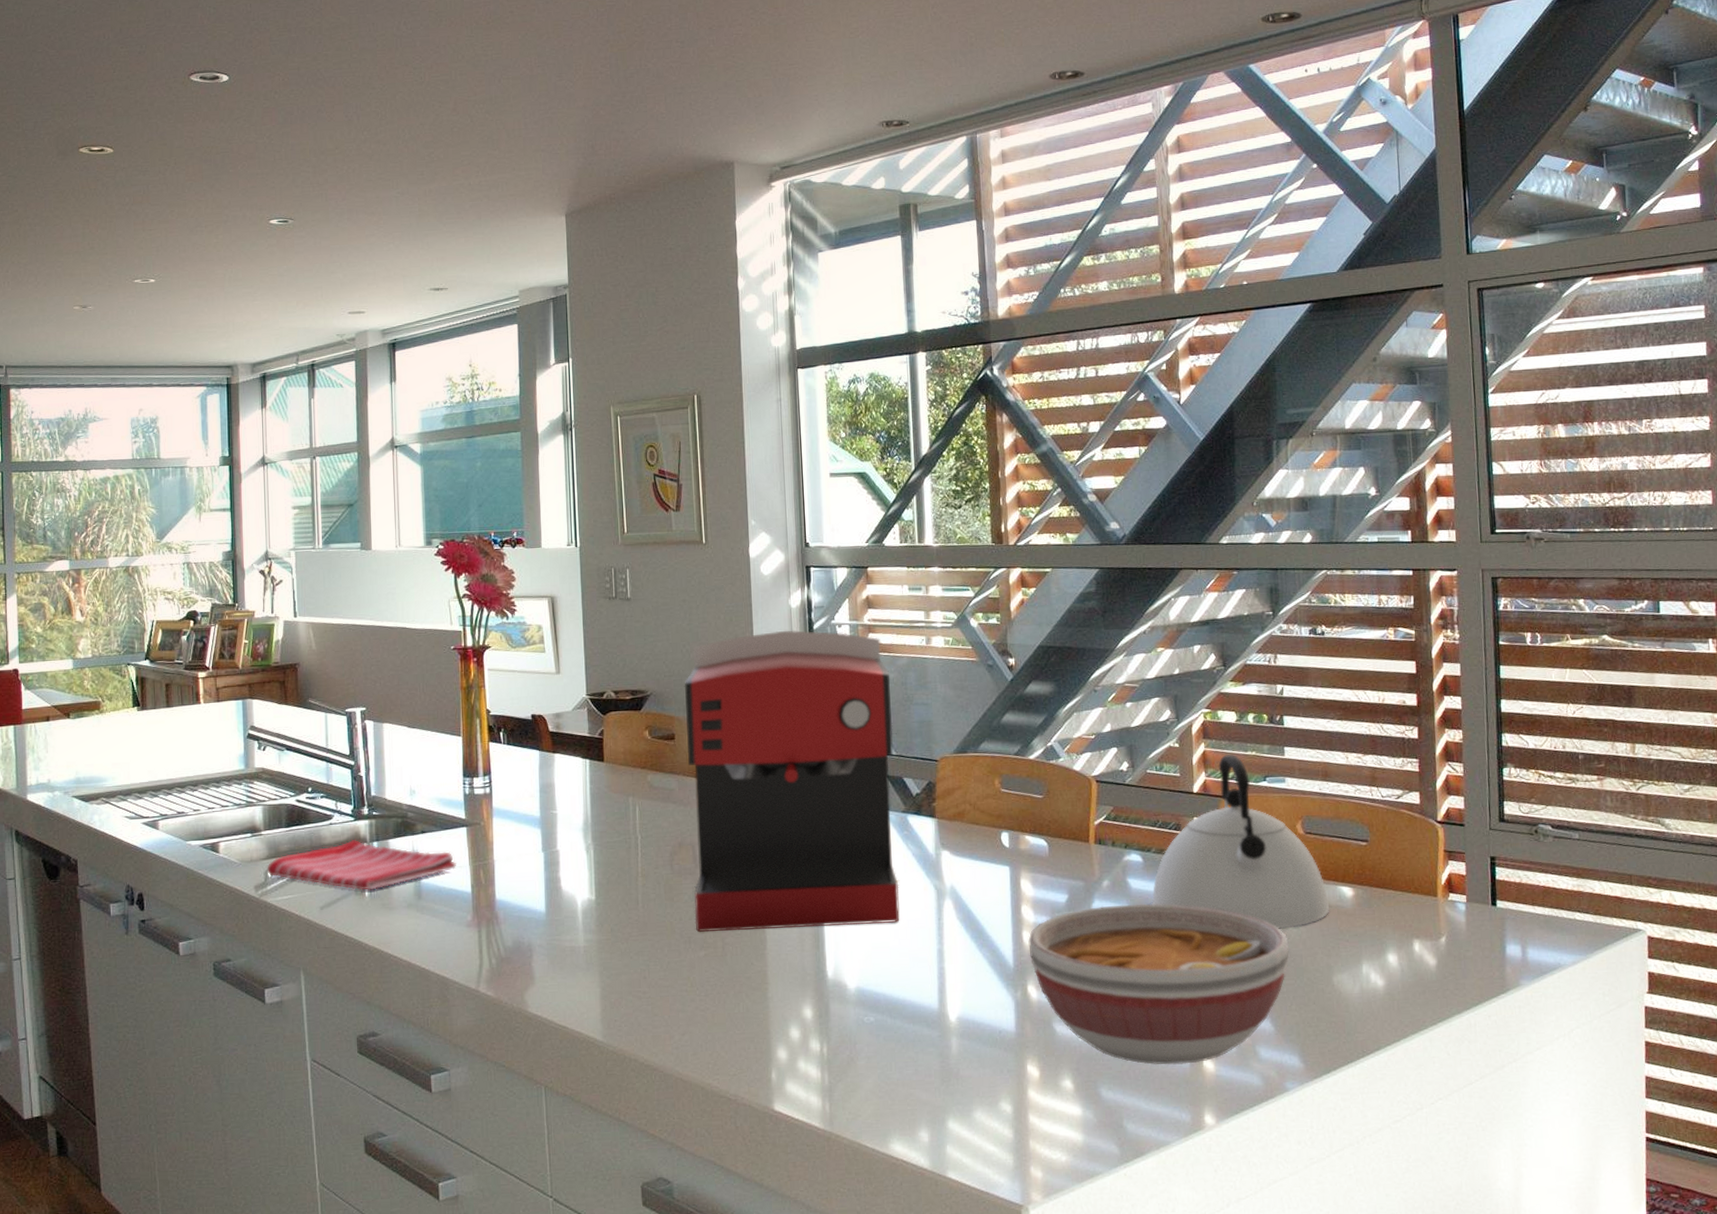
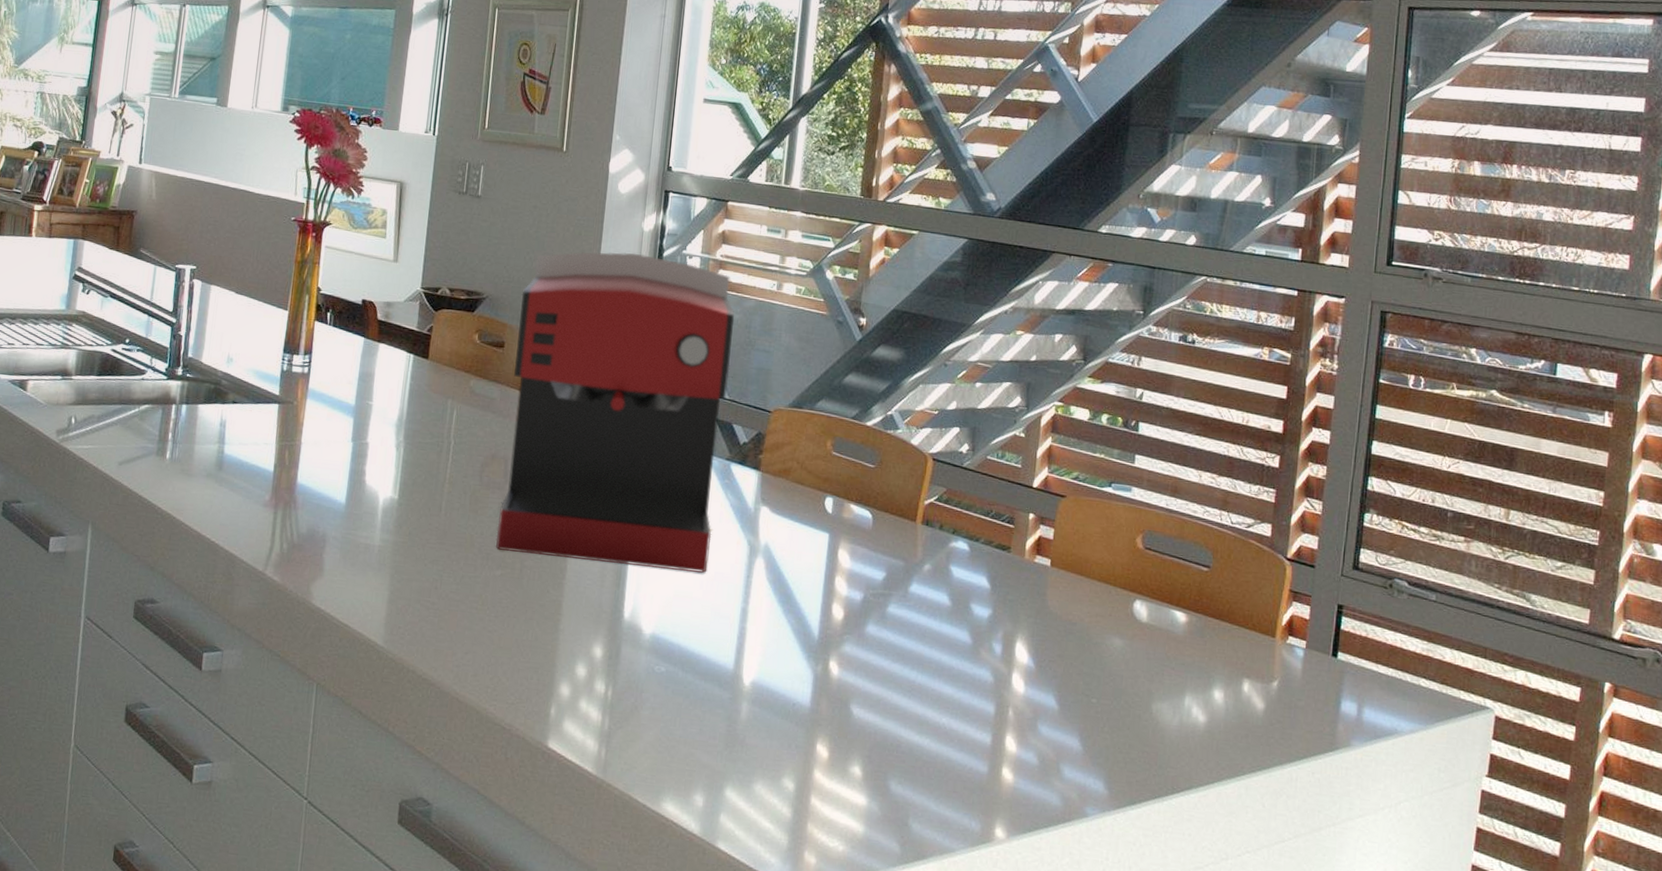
dish towel: present [267,839,456,891] -> none [71,398,263,454]
bowl: present [1028,903,1290,1066] -> none [836,590,1112,771]
kettle: present [1151,754,1330,929] -> none [971,452,1160,646]

